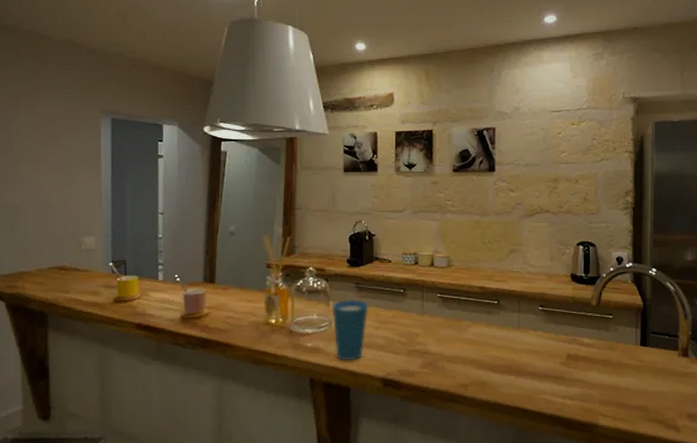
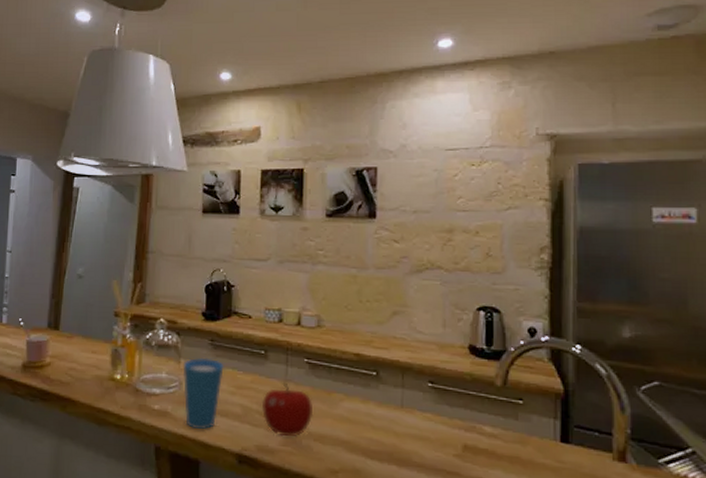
fruit: none [402,315,447,361] -> present [261,382,314,438]

